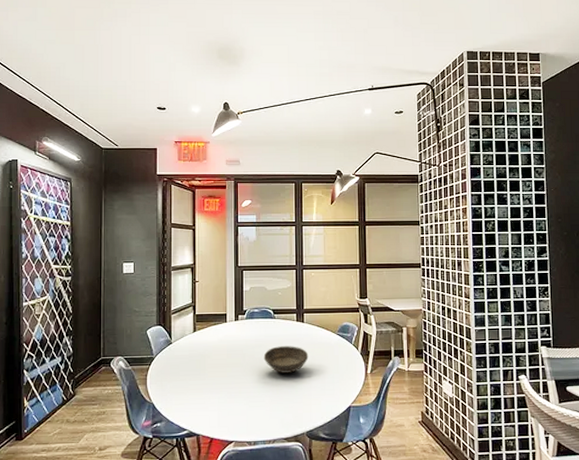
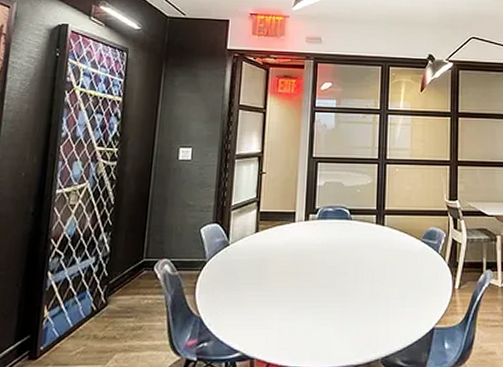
bowl: present [263,346,309,373] -> none [335,253,388,285]

